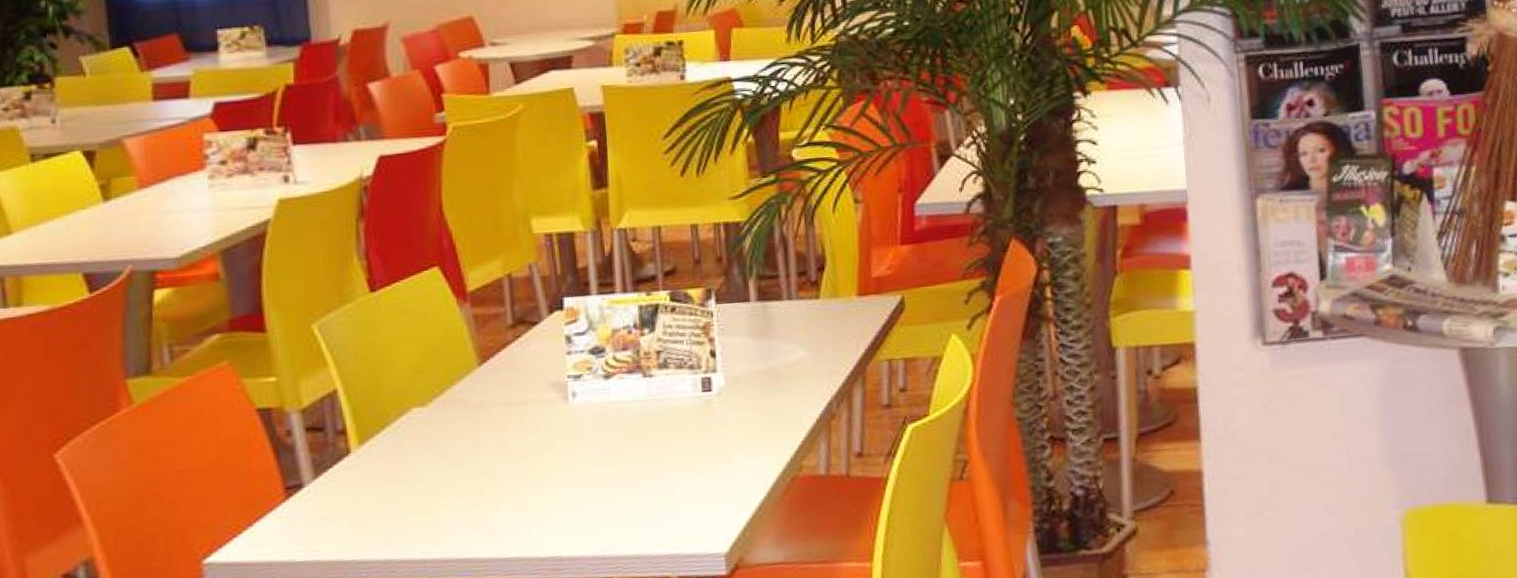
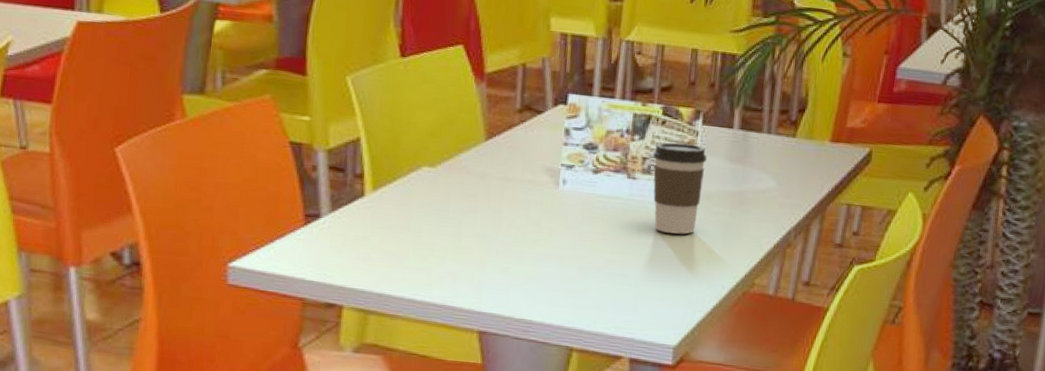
coffee cup: none [667,326,728,429] -> present [653,142,707,234]

